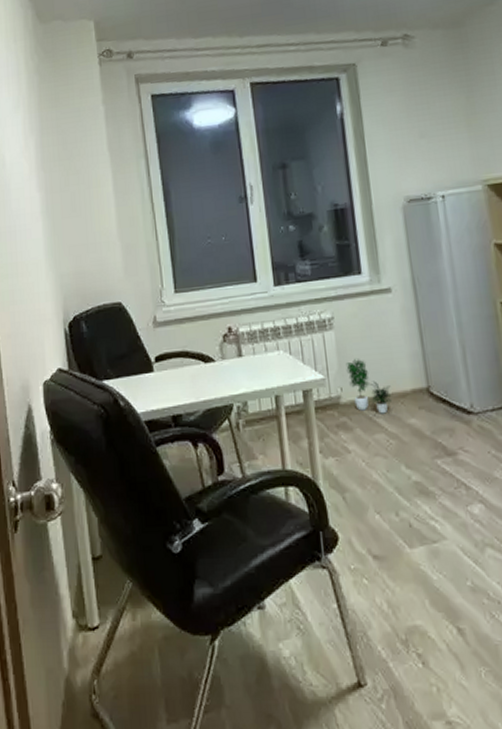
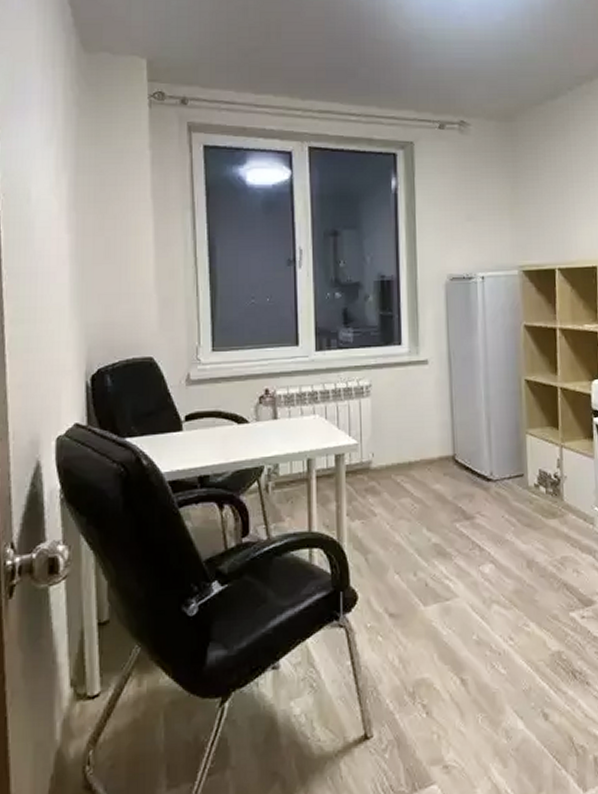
potted plant: present [345,359,393,414] -> none [379,426,420,479]

